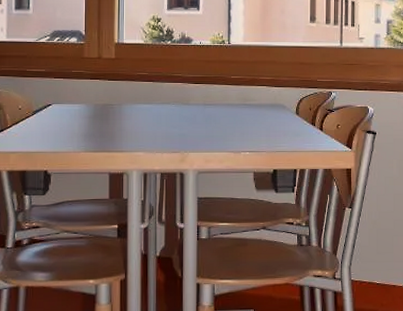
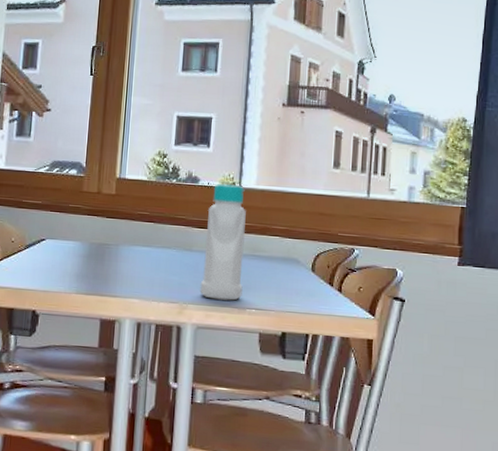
bottle: none [199,42,237,146] -> present [200,183,246,301]

